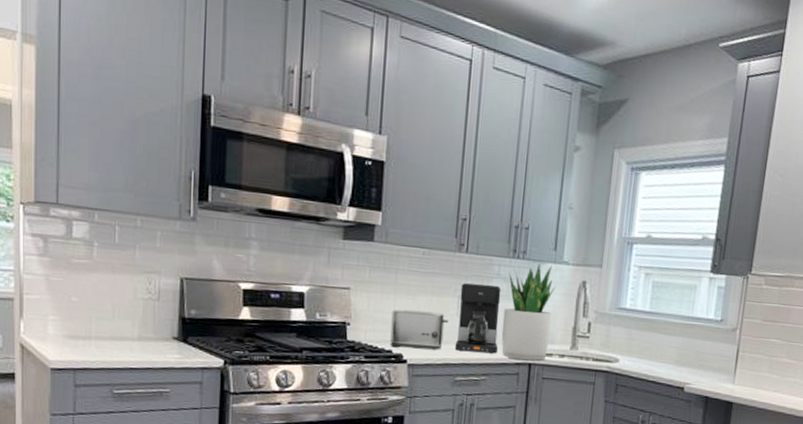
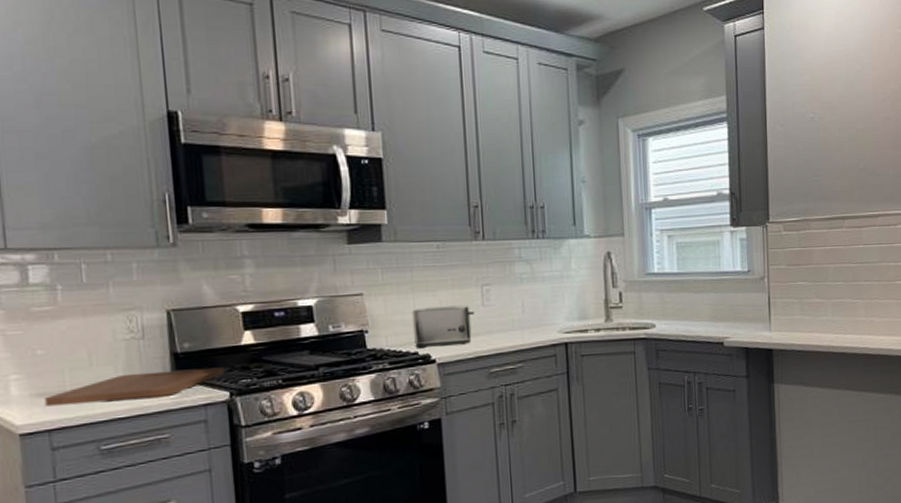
cutting board: none [74,329,222,355] -> present [44,367,225,407]
coffee maker: present [454,283,502,355] -> none [482,268,530,343]
planter: present [501,263,555,361] -> none [530,240,583,341]

